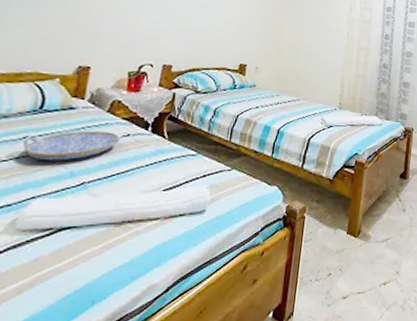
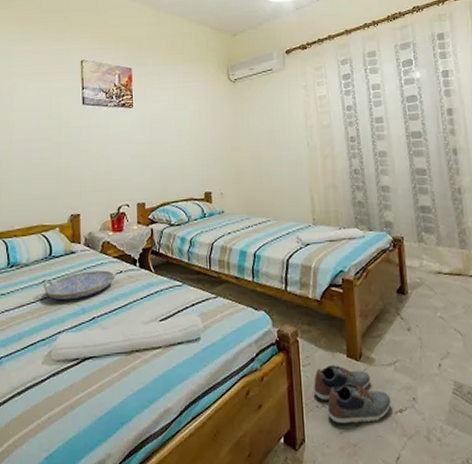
shoe: none [309,241,378,297] -> present [313,365,392,424]

